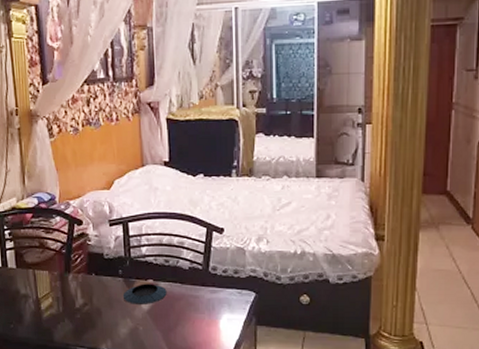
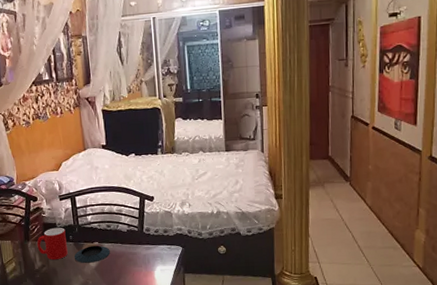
cup: none [79,258,116,297] -> present [36,227,68,260]

